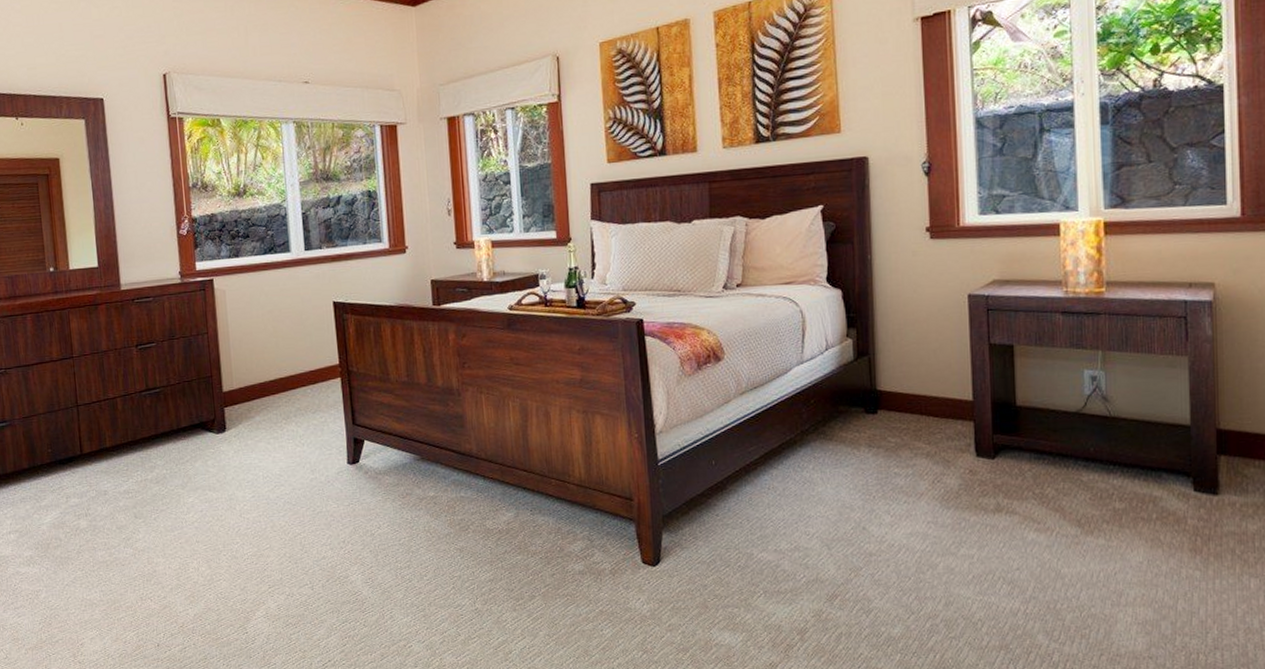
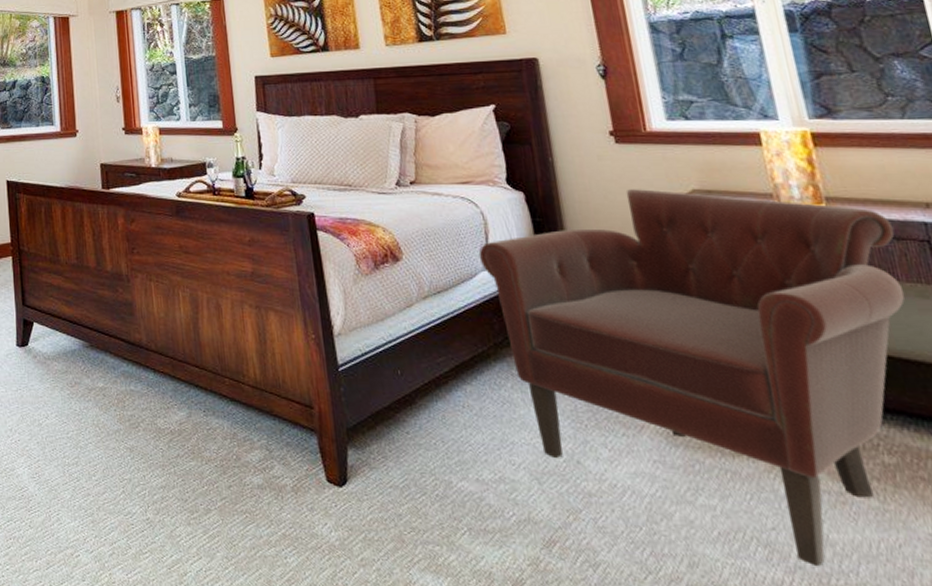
leather: none [795,281,1159,595] -> present [478,189,905,566]

